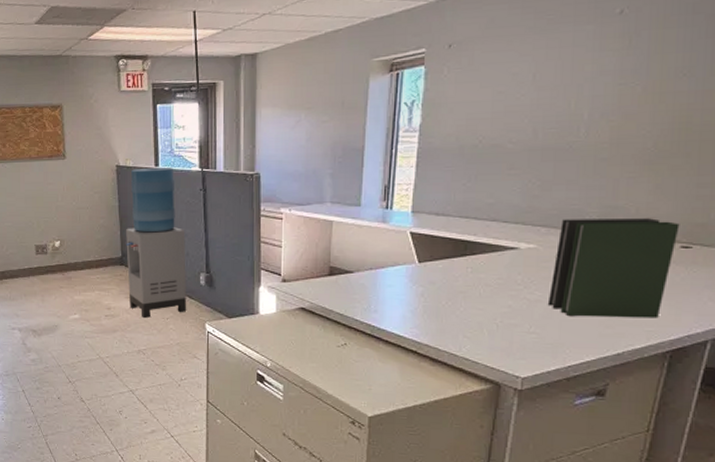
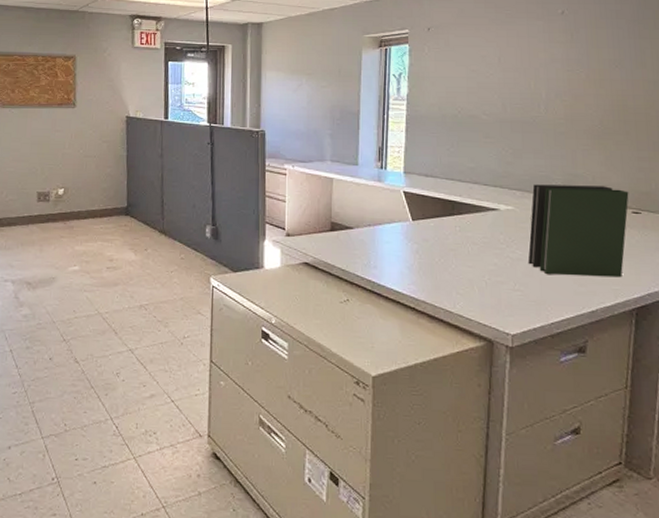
water cooler: present [126,168,187,318] -> none [132,120,192,271]

